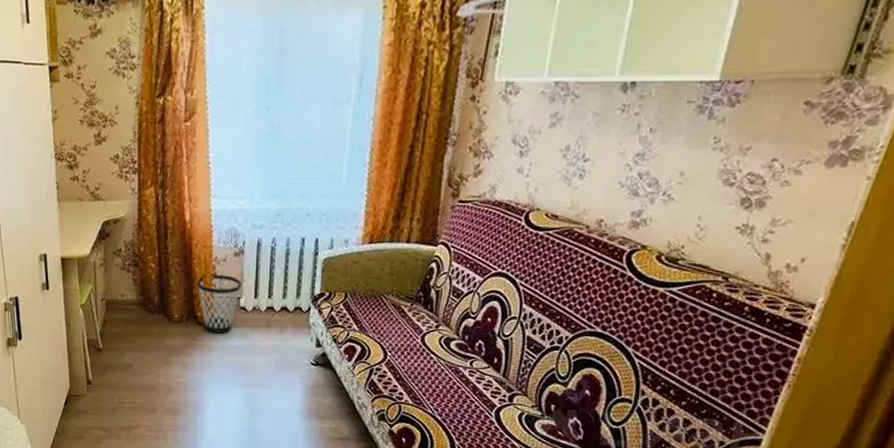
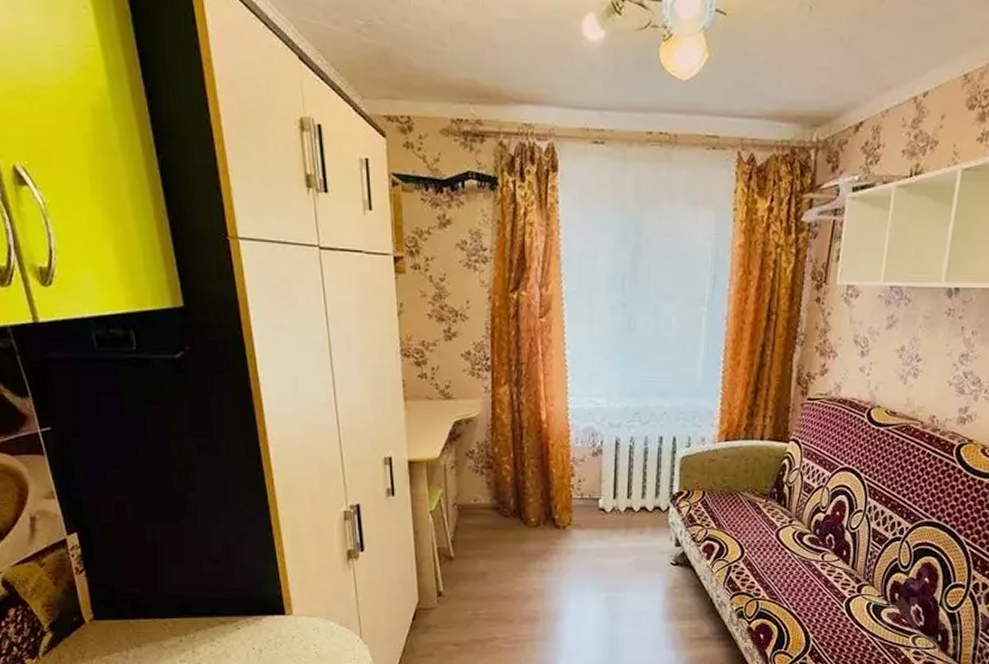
wastebasket: present [197,275,241,333] -> none [555,475,600,536]

